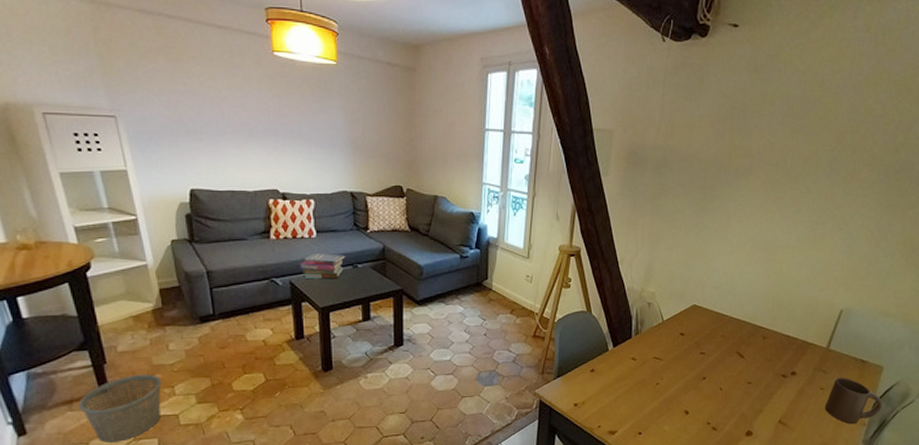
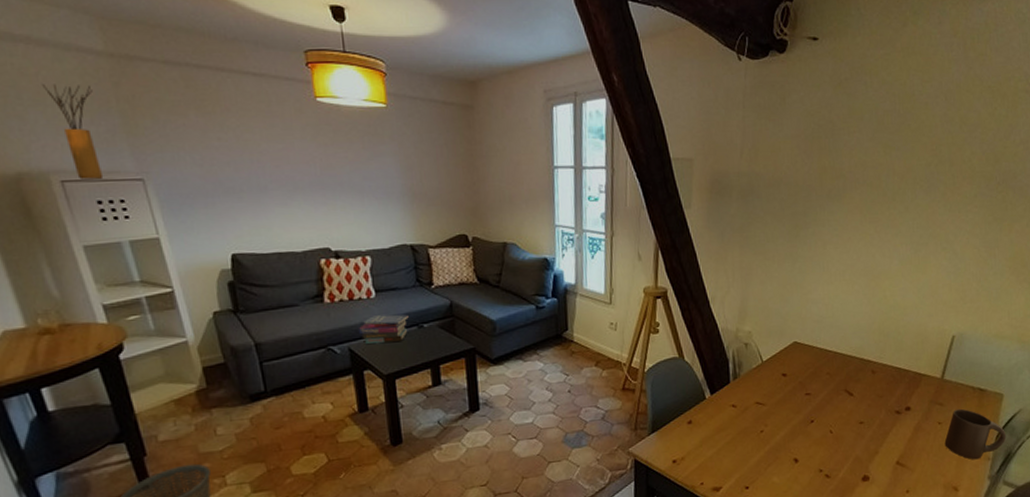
vase: none [29,24,81,115] -> present [41,84,104,180]

